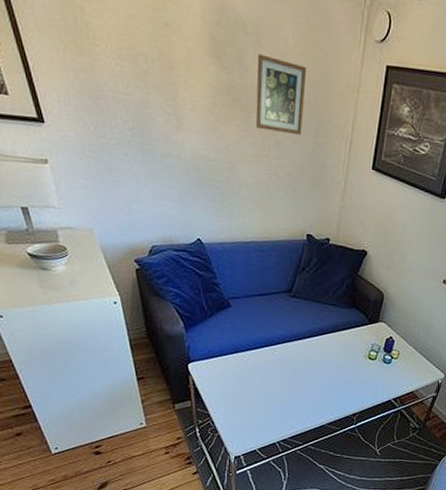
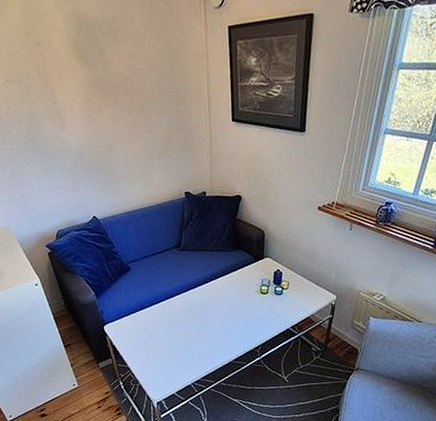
picture frame: present [256,54,306,136] -> none [115,46,165,111]

